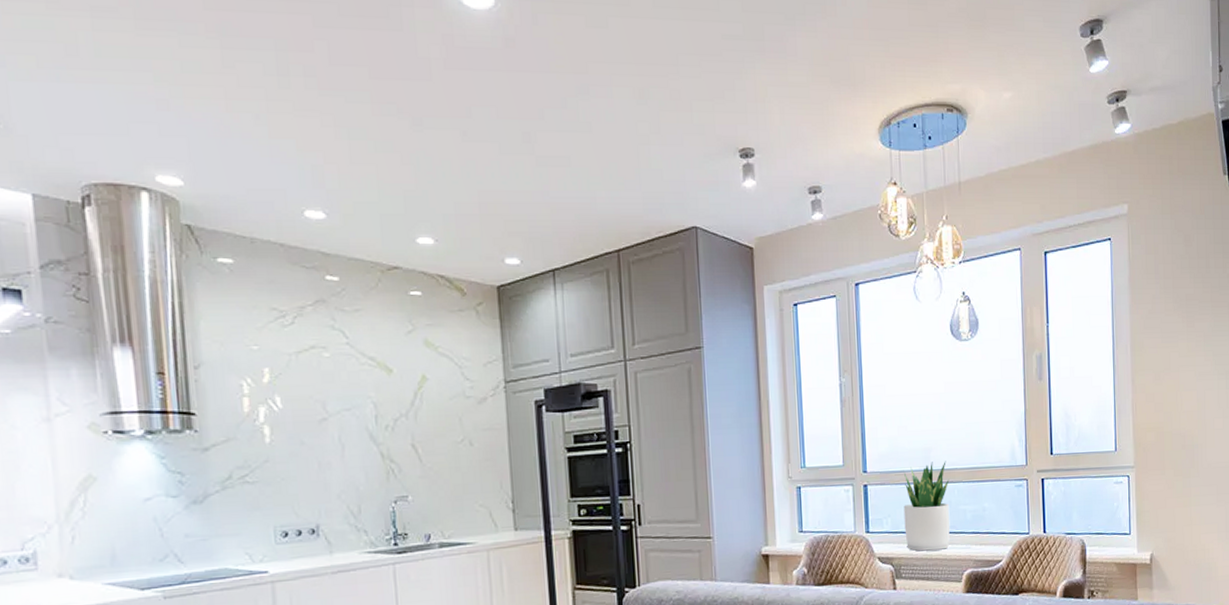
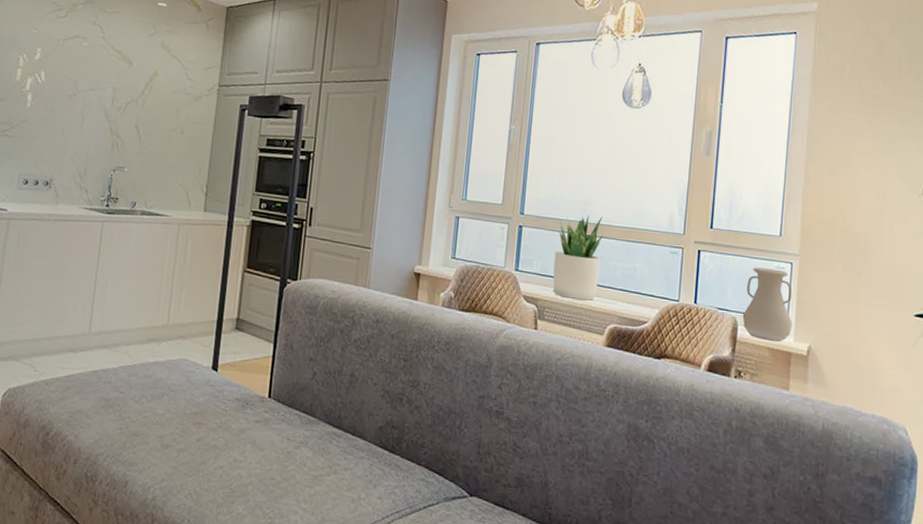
vase: none [1089,484,1135,557] -> present [742,267,793,343]

